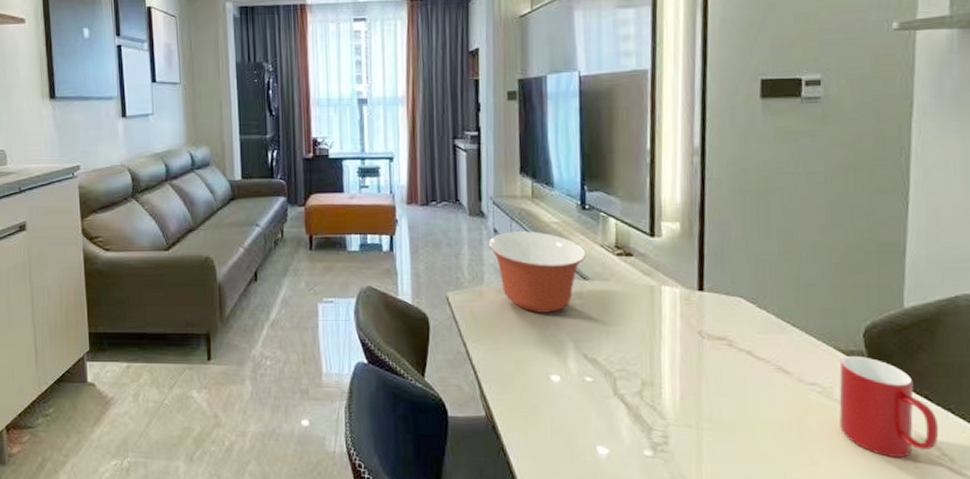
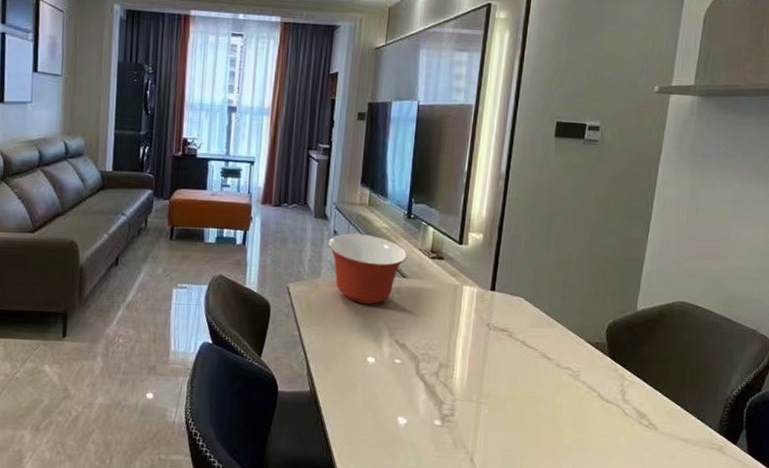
cup: present [839,356,939,459] -> none [581,347,650,427]

